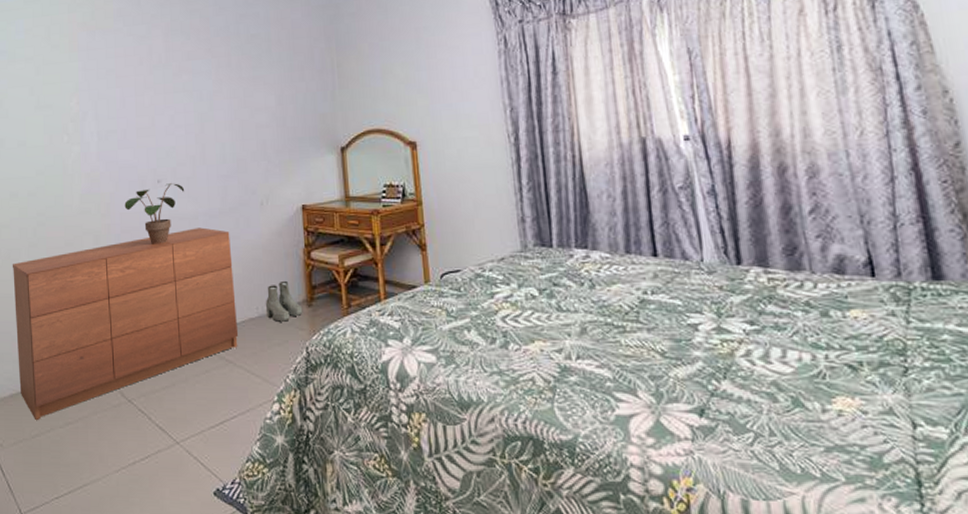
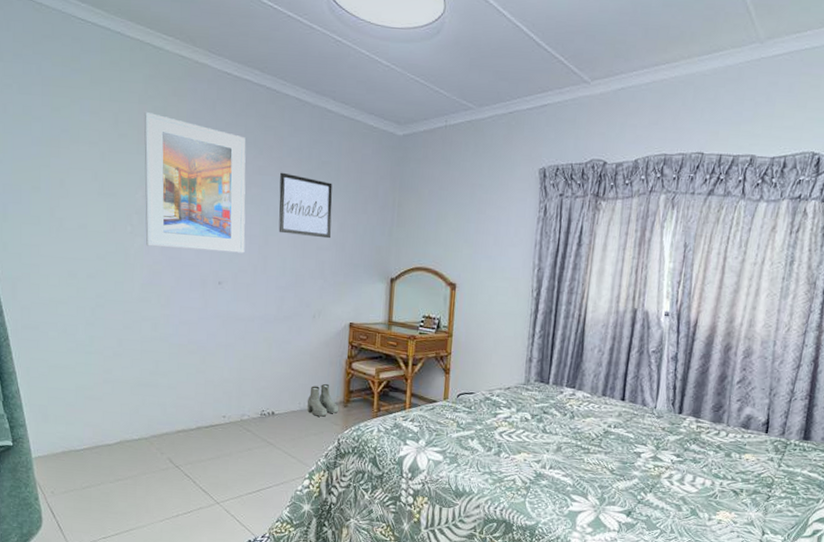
dresser: present [12,227,239,420] -> none [68,329,282,475]
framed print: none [74,19,182,154] -> present [144,111,246,254]
potted plant: present [124,183,185,244] -> none [184,286,244,339]
wall art: none [210,53,269,118] -> present [278,172,332,239]

